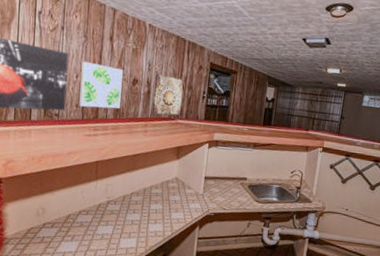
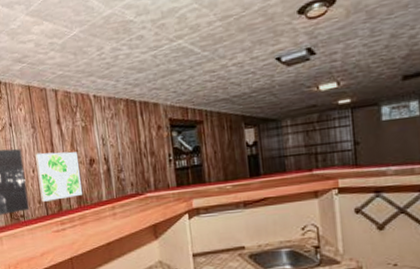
wall art: present [152,73,183,115] -> none [111,146,148,193]

